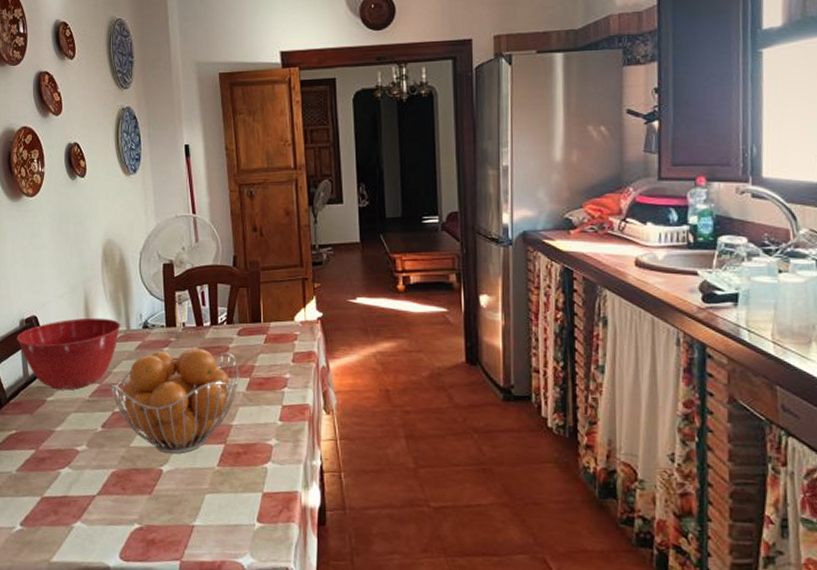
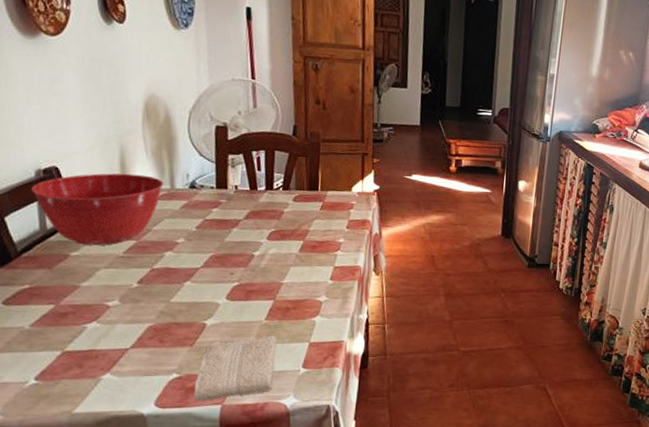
fruit basket: present [110,348,239,454] -> none [149,210,293,309]
washcloth: none [154,484,230,556] -> present [193,336,277,401]

